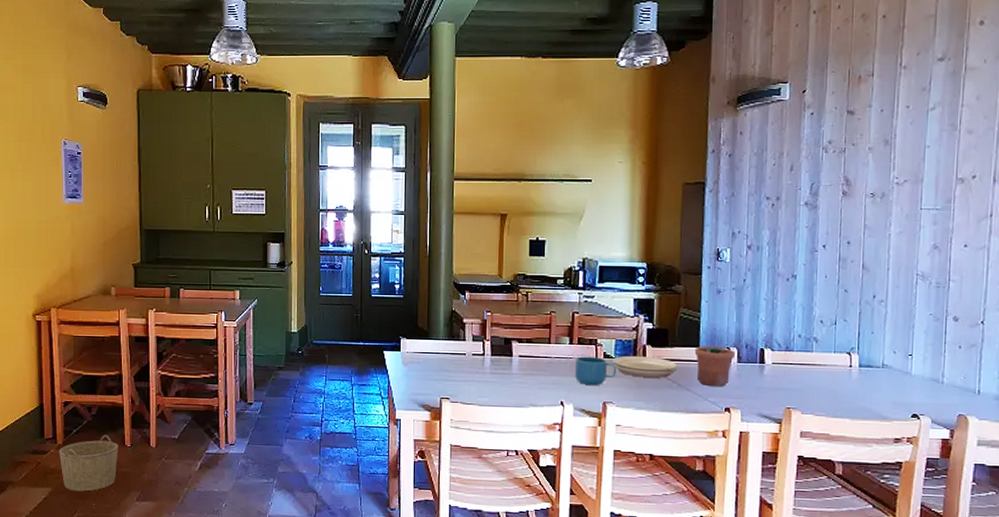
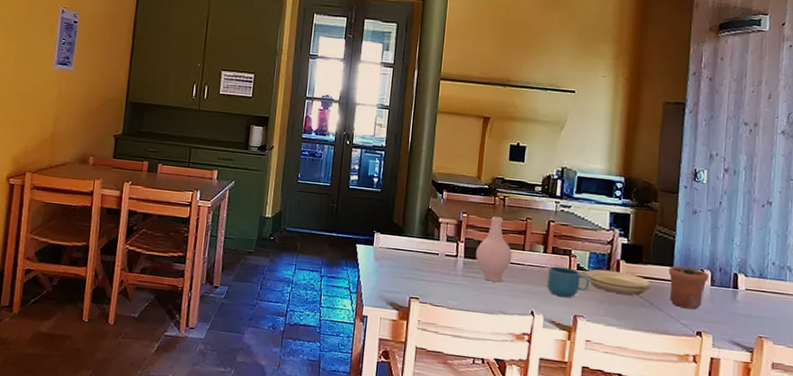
basket: present [59,435,118,492] -> none [13,307,75,366]
jug: none [501,313,539,376] -> present [475,216,512,282]

